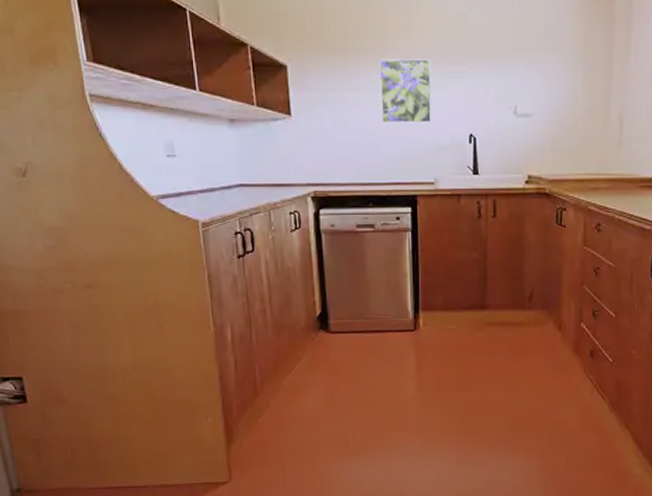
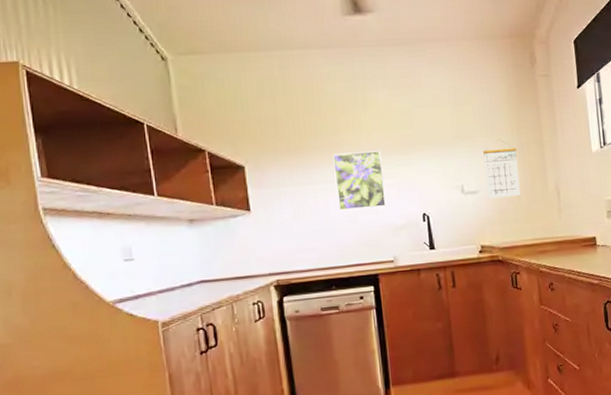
calendar: none [542,55,582,125] -> present [483,139,521,199]

